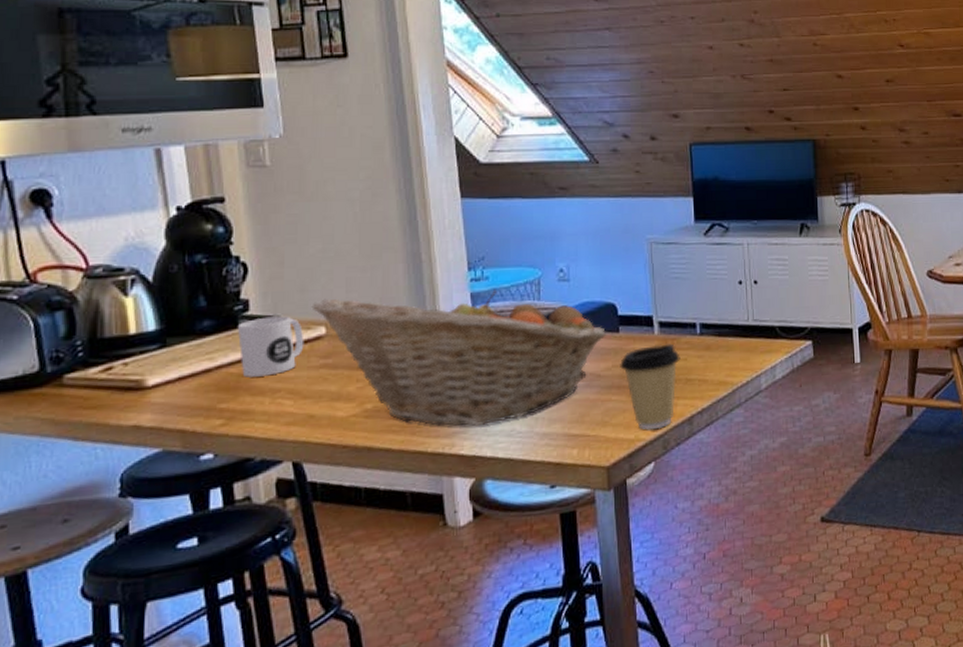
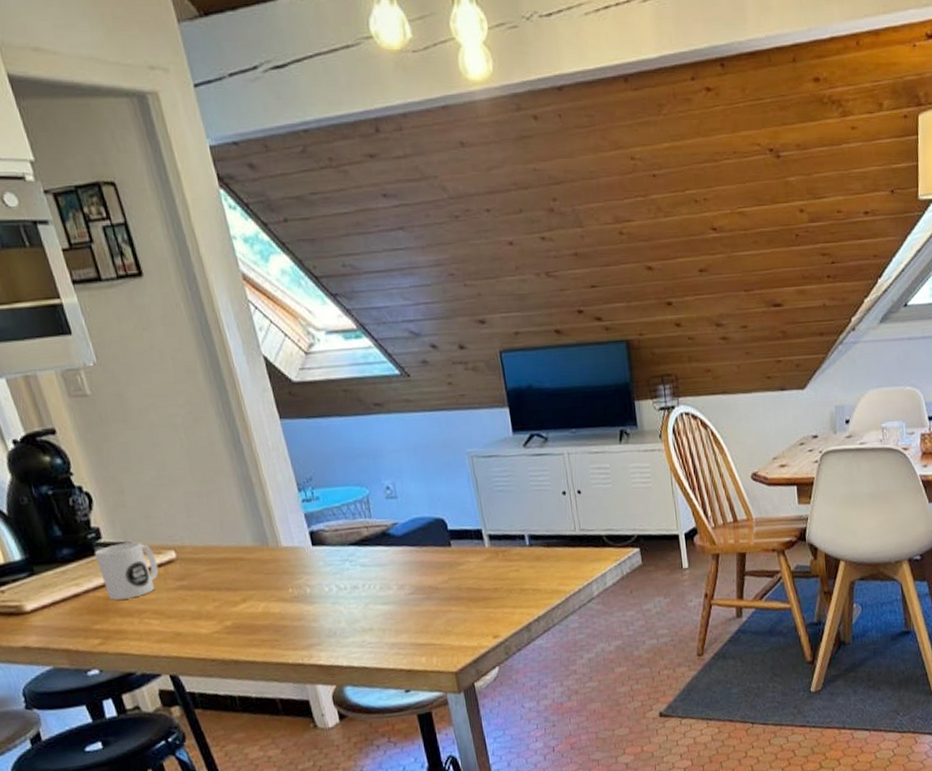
fruit basket: present [311,289,606,427] -> none [158,509,439,639]
coffee cup: present [620,343,680,430] -> none [455,555,513,638]

